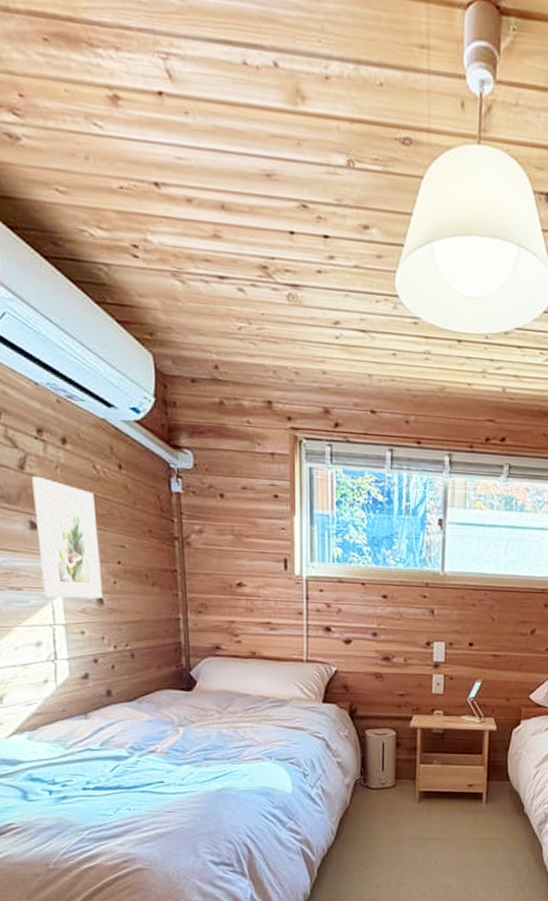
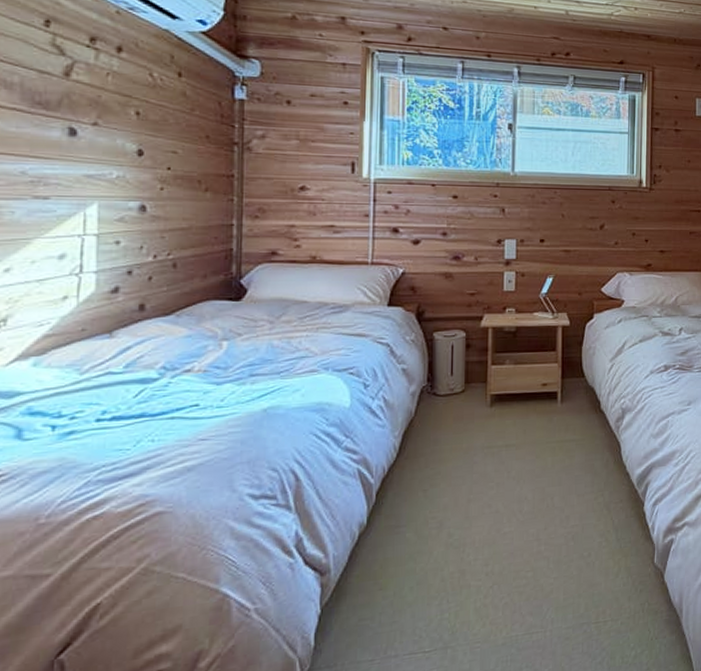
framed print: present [32,475,103,599] -> none [75,82,148,207]

